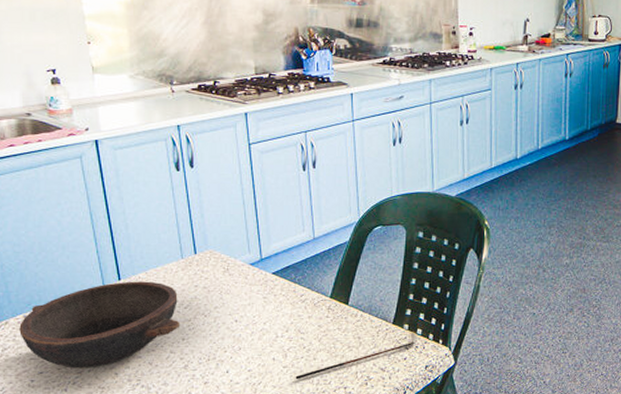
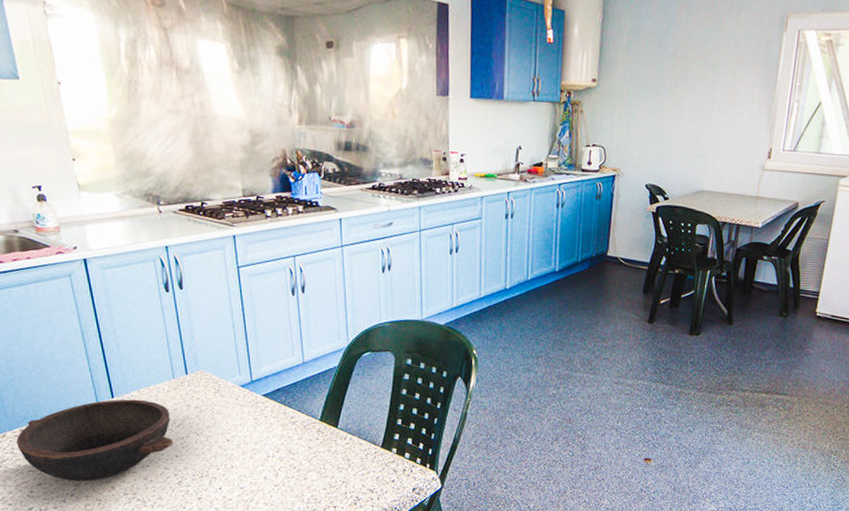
stirrer: present [295,332,416,380] -> none [286,456,404,498]

